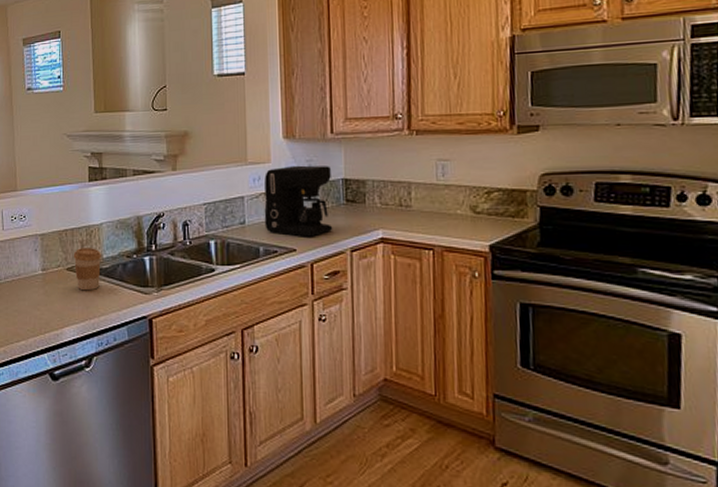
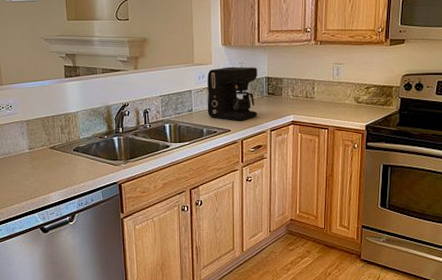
coffee cup: present [73,248,101,291] -> none [55,131,79,165]

